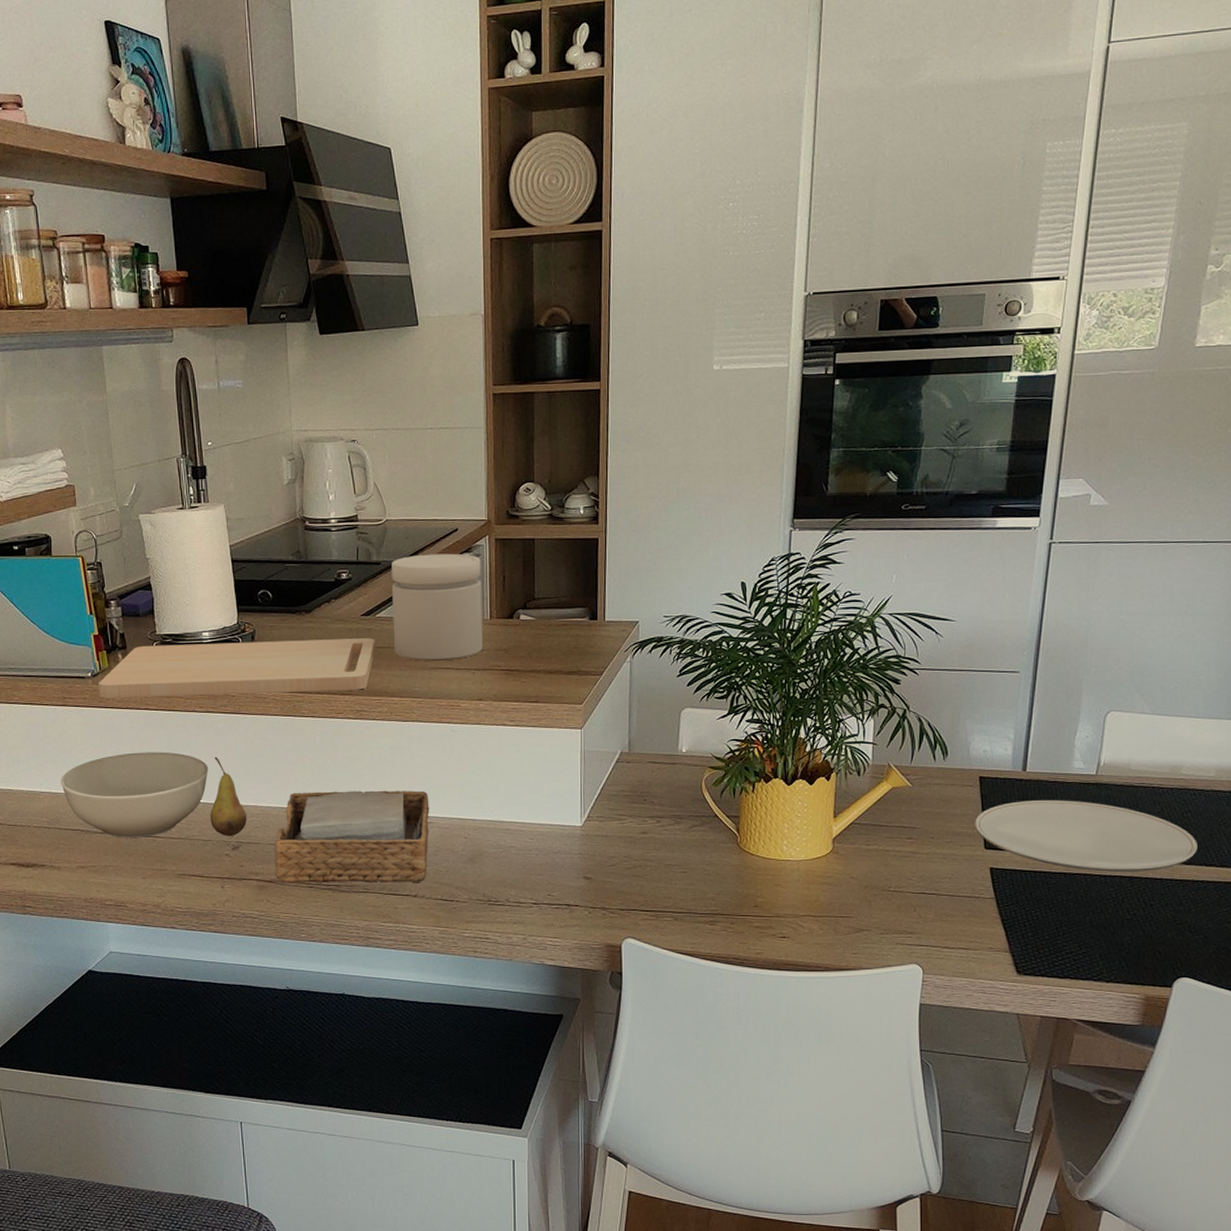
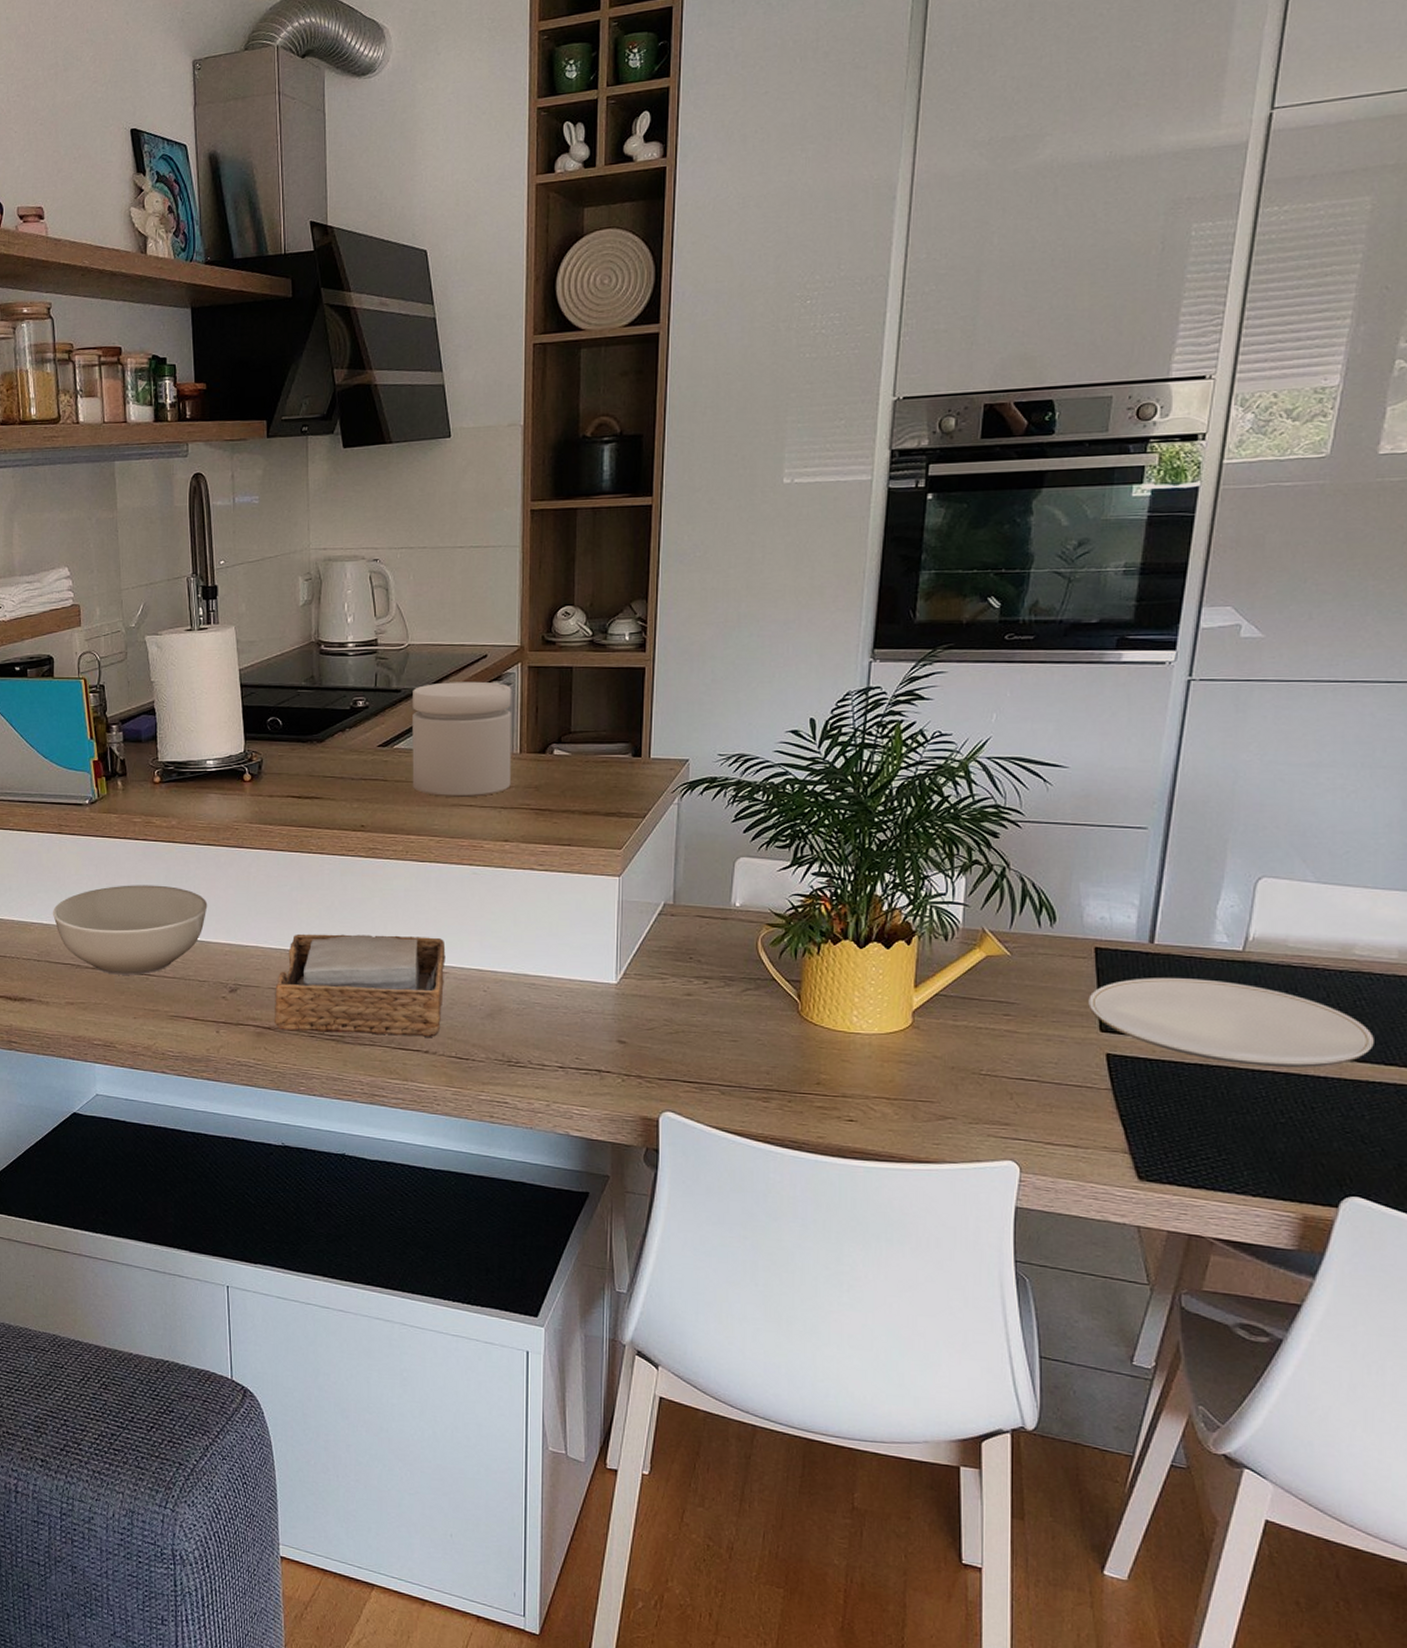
cutting board: present [99,638,375,699] -> none [96,771,392,828]
fruit: present [210,756,247,836] -> none [207,892,247,978]

